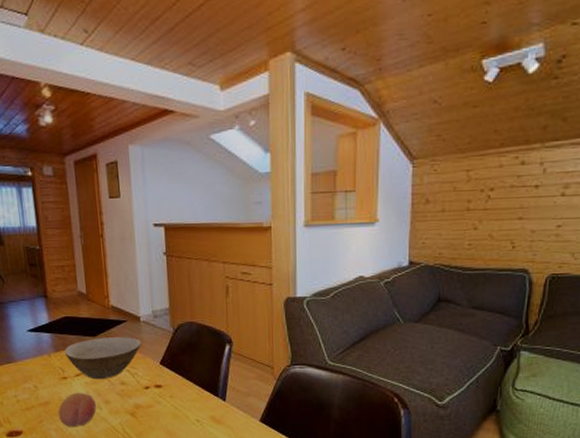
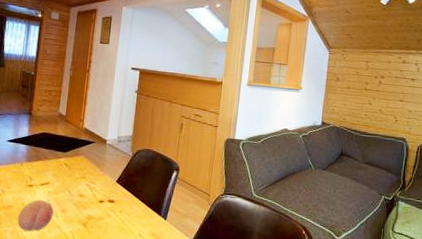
bowl: present [65,337,141,380] -> none [36,154,104,191]

